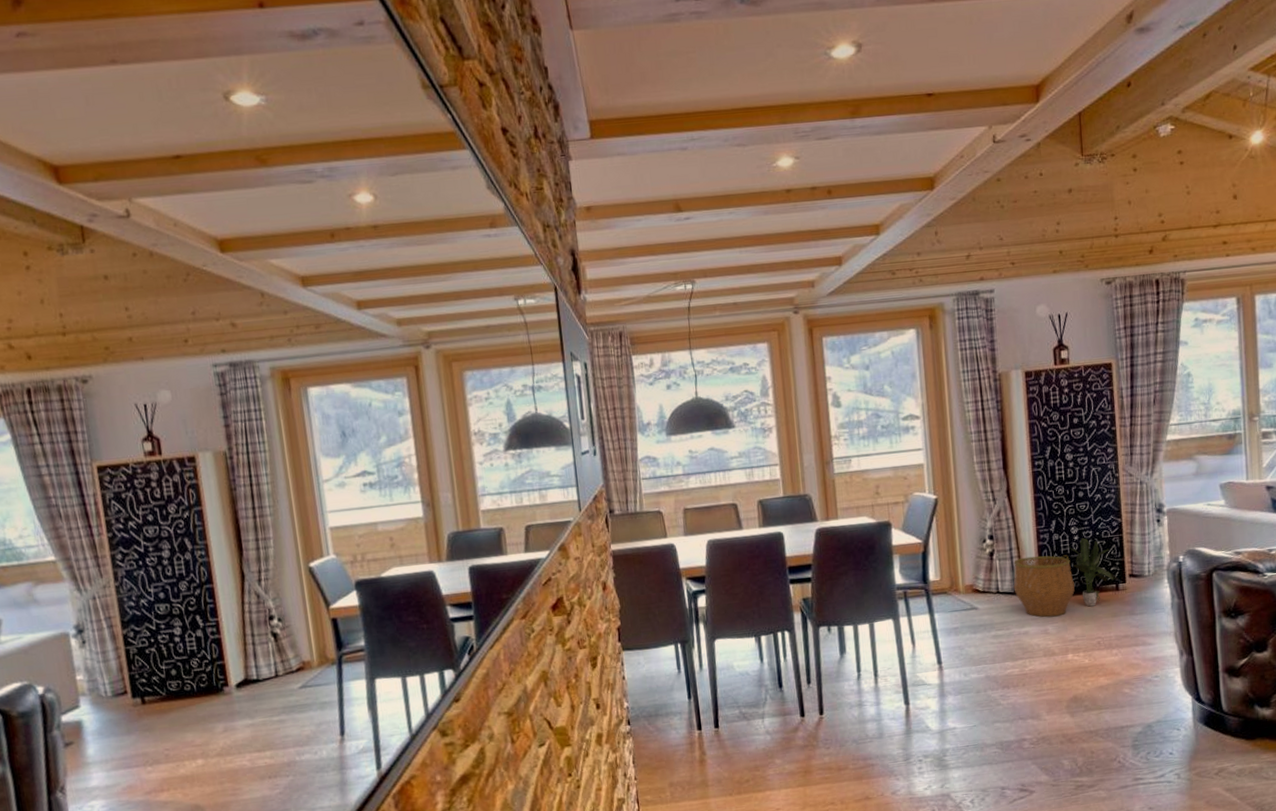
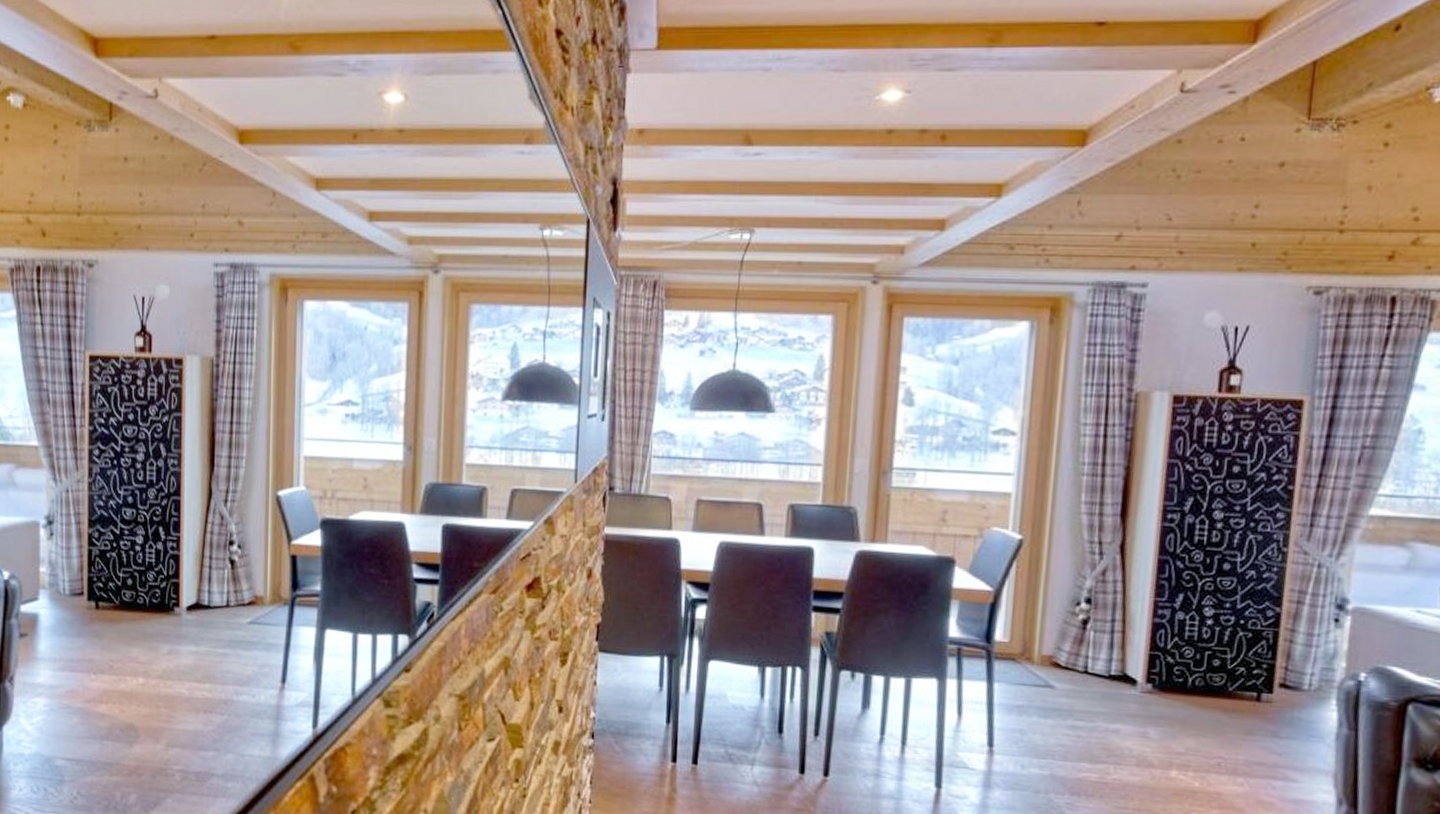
basket: present [1013,555,1075,618] -> none [1108,634,1197,719]
potted plant: present [1067,538,1119,607] -> none [1194,624,1263,716]

